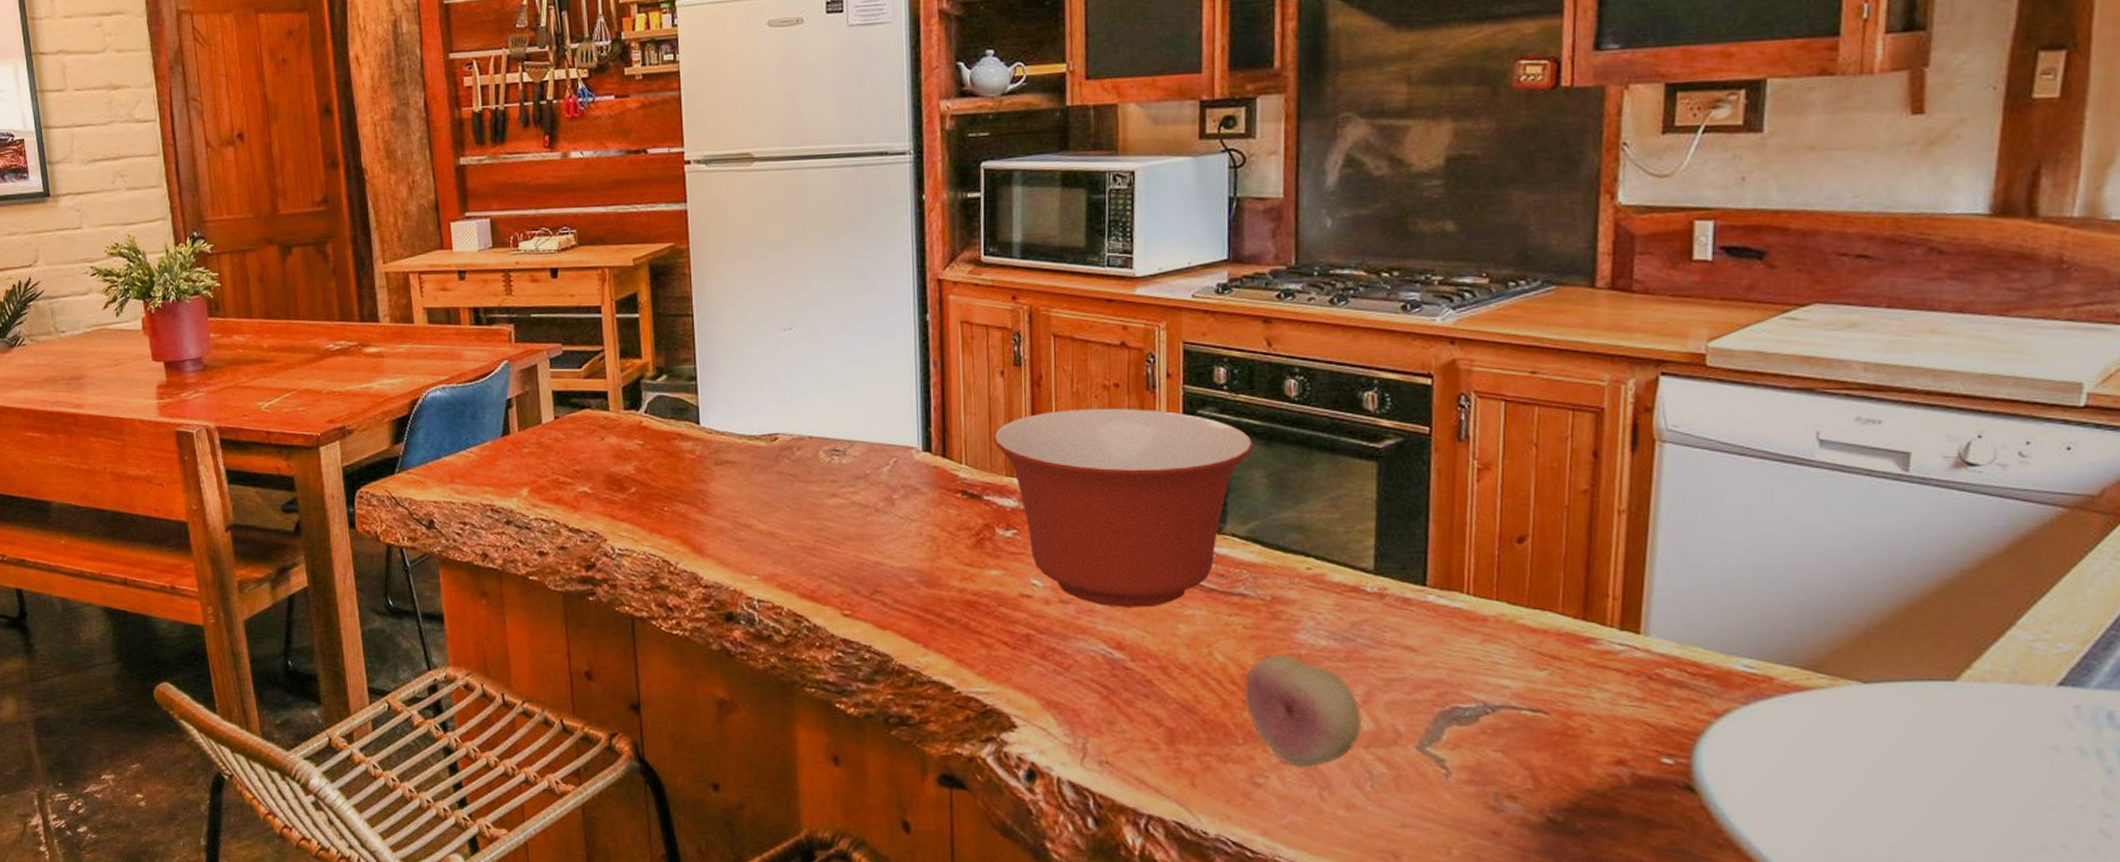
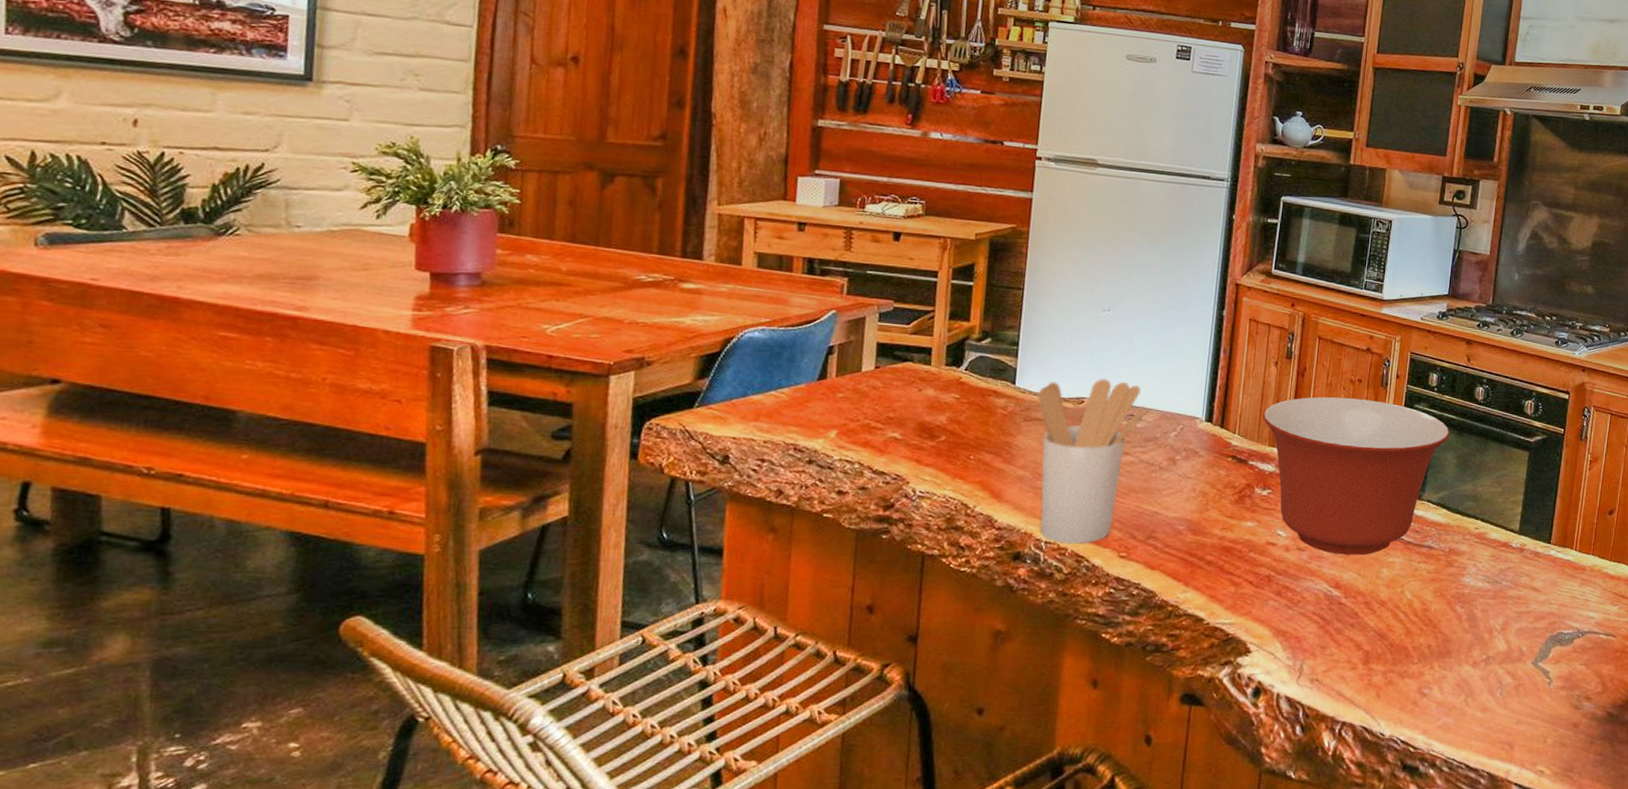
utensil holder: none [724,410,848,603] -> present [1037,379,1145,545]
fruit: present [1244,655,1363,767] -> none [1422,594,1500,680]

